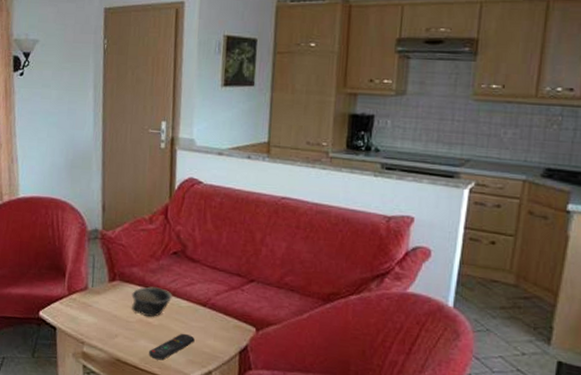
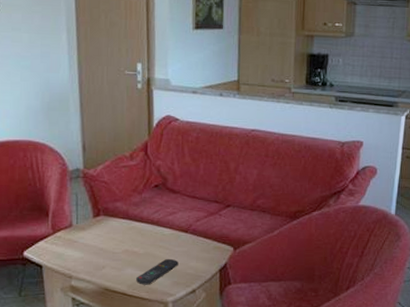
bowl: present [132,286,173,317] -> none [116,219,157,246]

